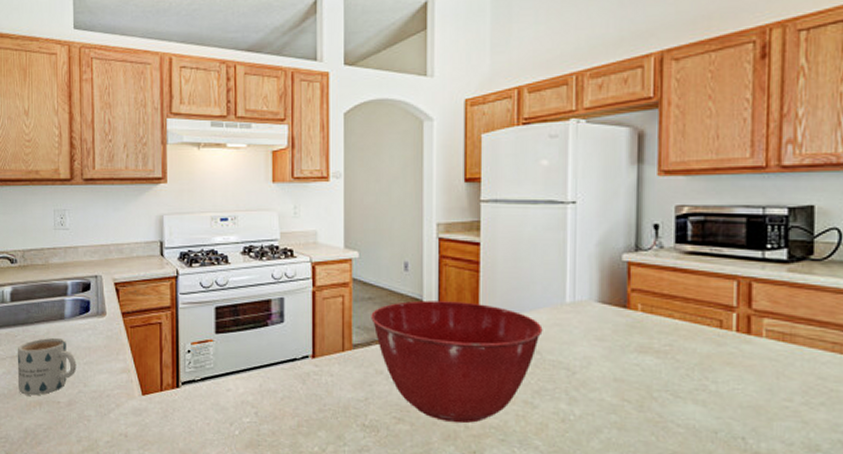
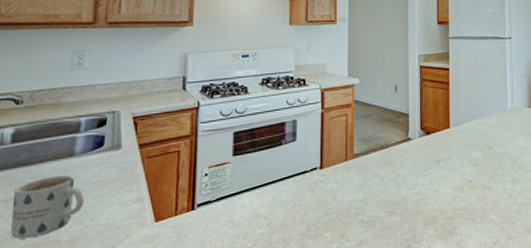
mixing bowl: present [371,300,543,424] -> none [369,113,494,210]

